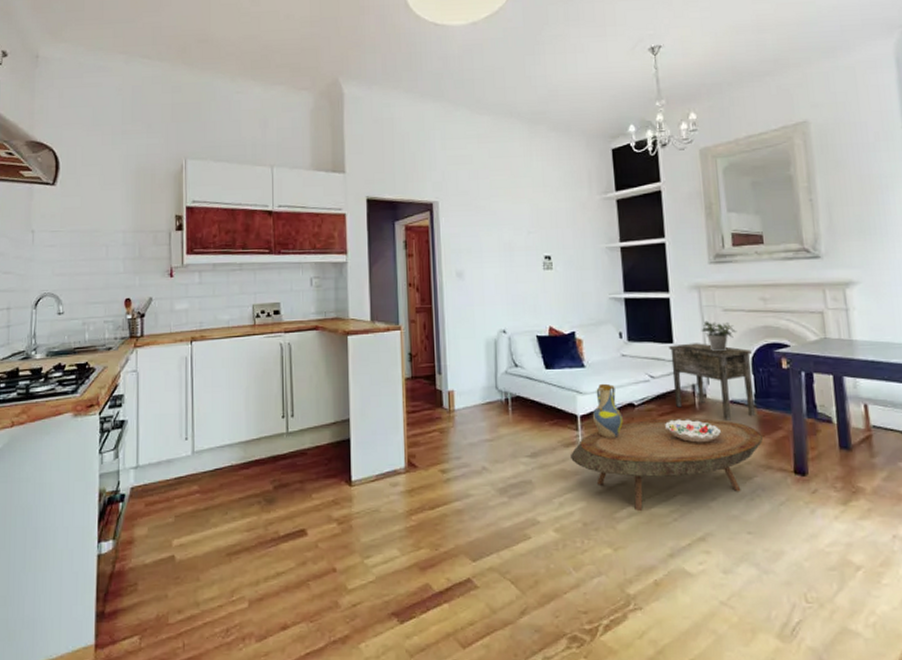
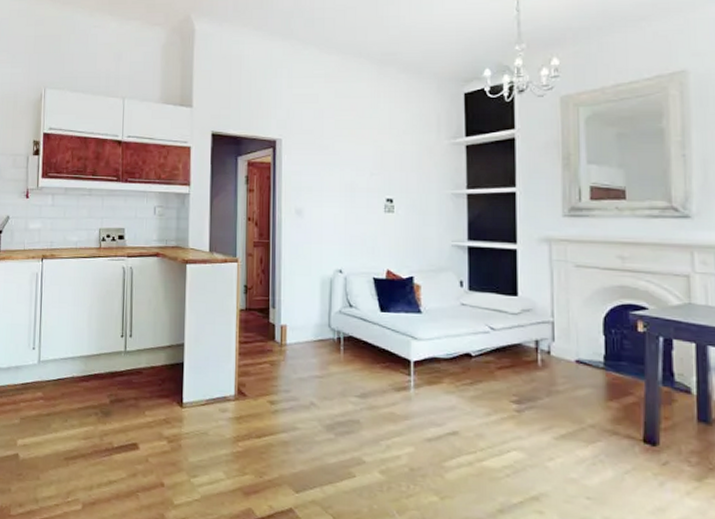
coffee table: present [571,418,763,512] -> none [401,372,610,464]
vase: present [592,383,623,438] -> none [426,331,458,387]
decorative bowl: present [665,419,721,443] -> none [503,373,564,401]
side table: present [669,343,756,421] -> none [513,297,604,381]
potted plant: present [701,320,737,352] -> none [549,275,589,309]

